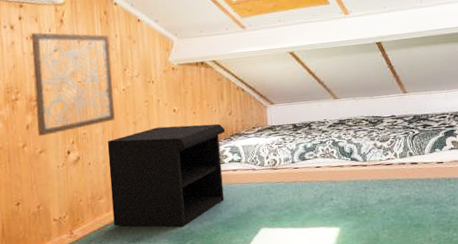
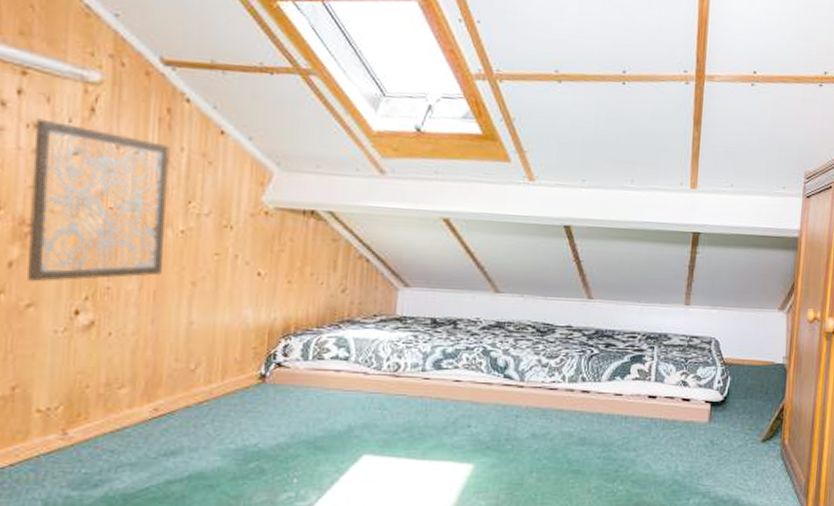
nightstand: present [107,123,226,228] -> none [137,294,333,442]

